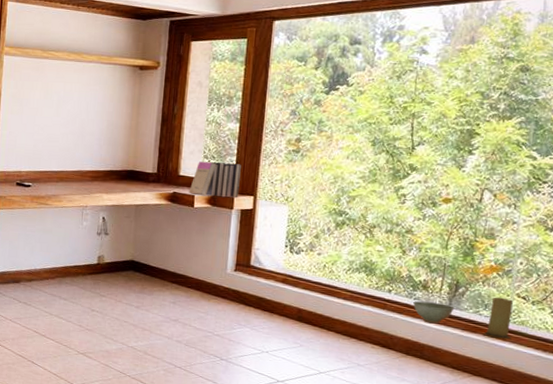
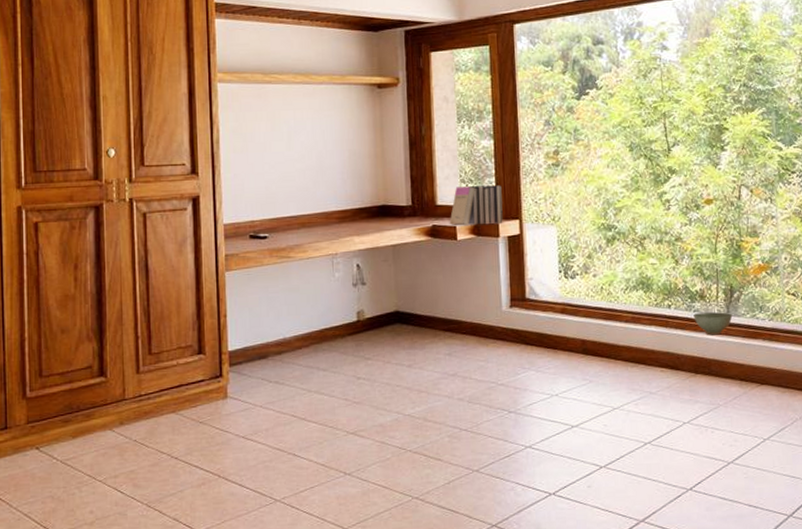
candle: present [484,297,513,340] -> none [763,297,789,341]

